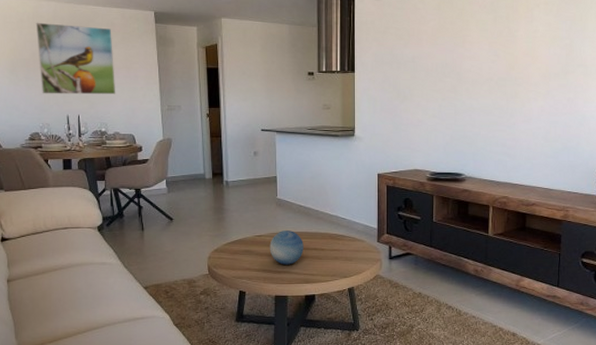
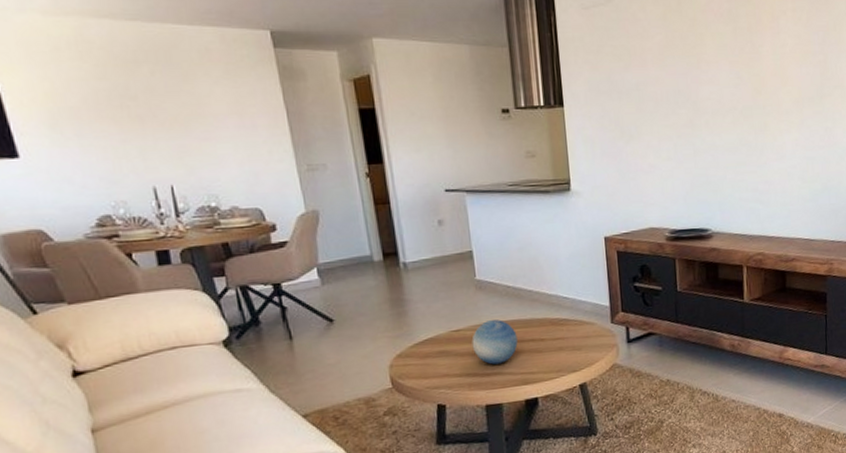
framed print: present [36,22,116,95] -> none [82,50,226,158]

